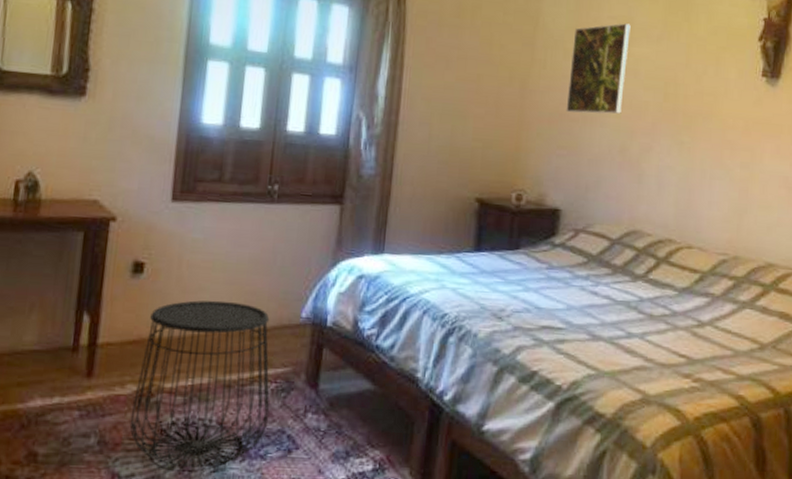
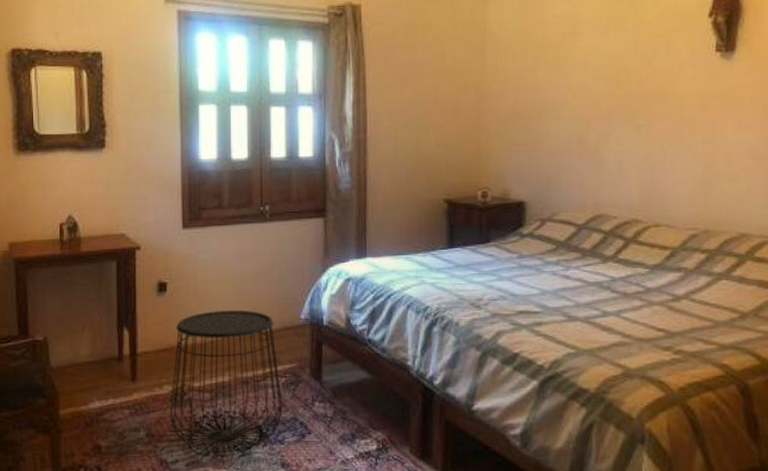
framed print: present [566,23,631,114] -> none [520,19,576,111]

